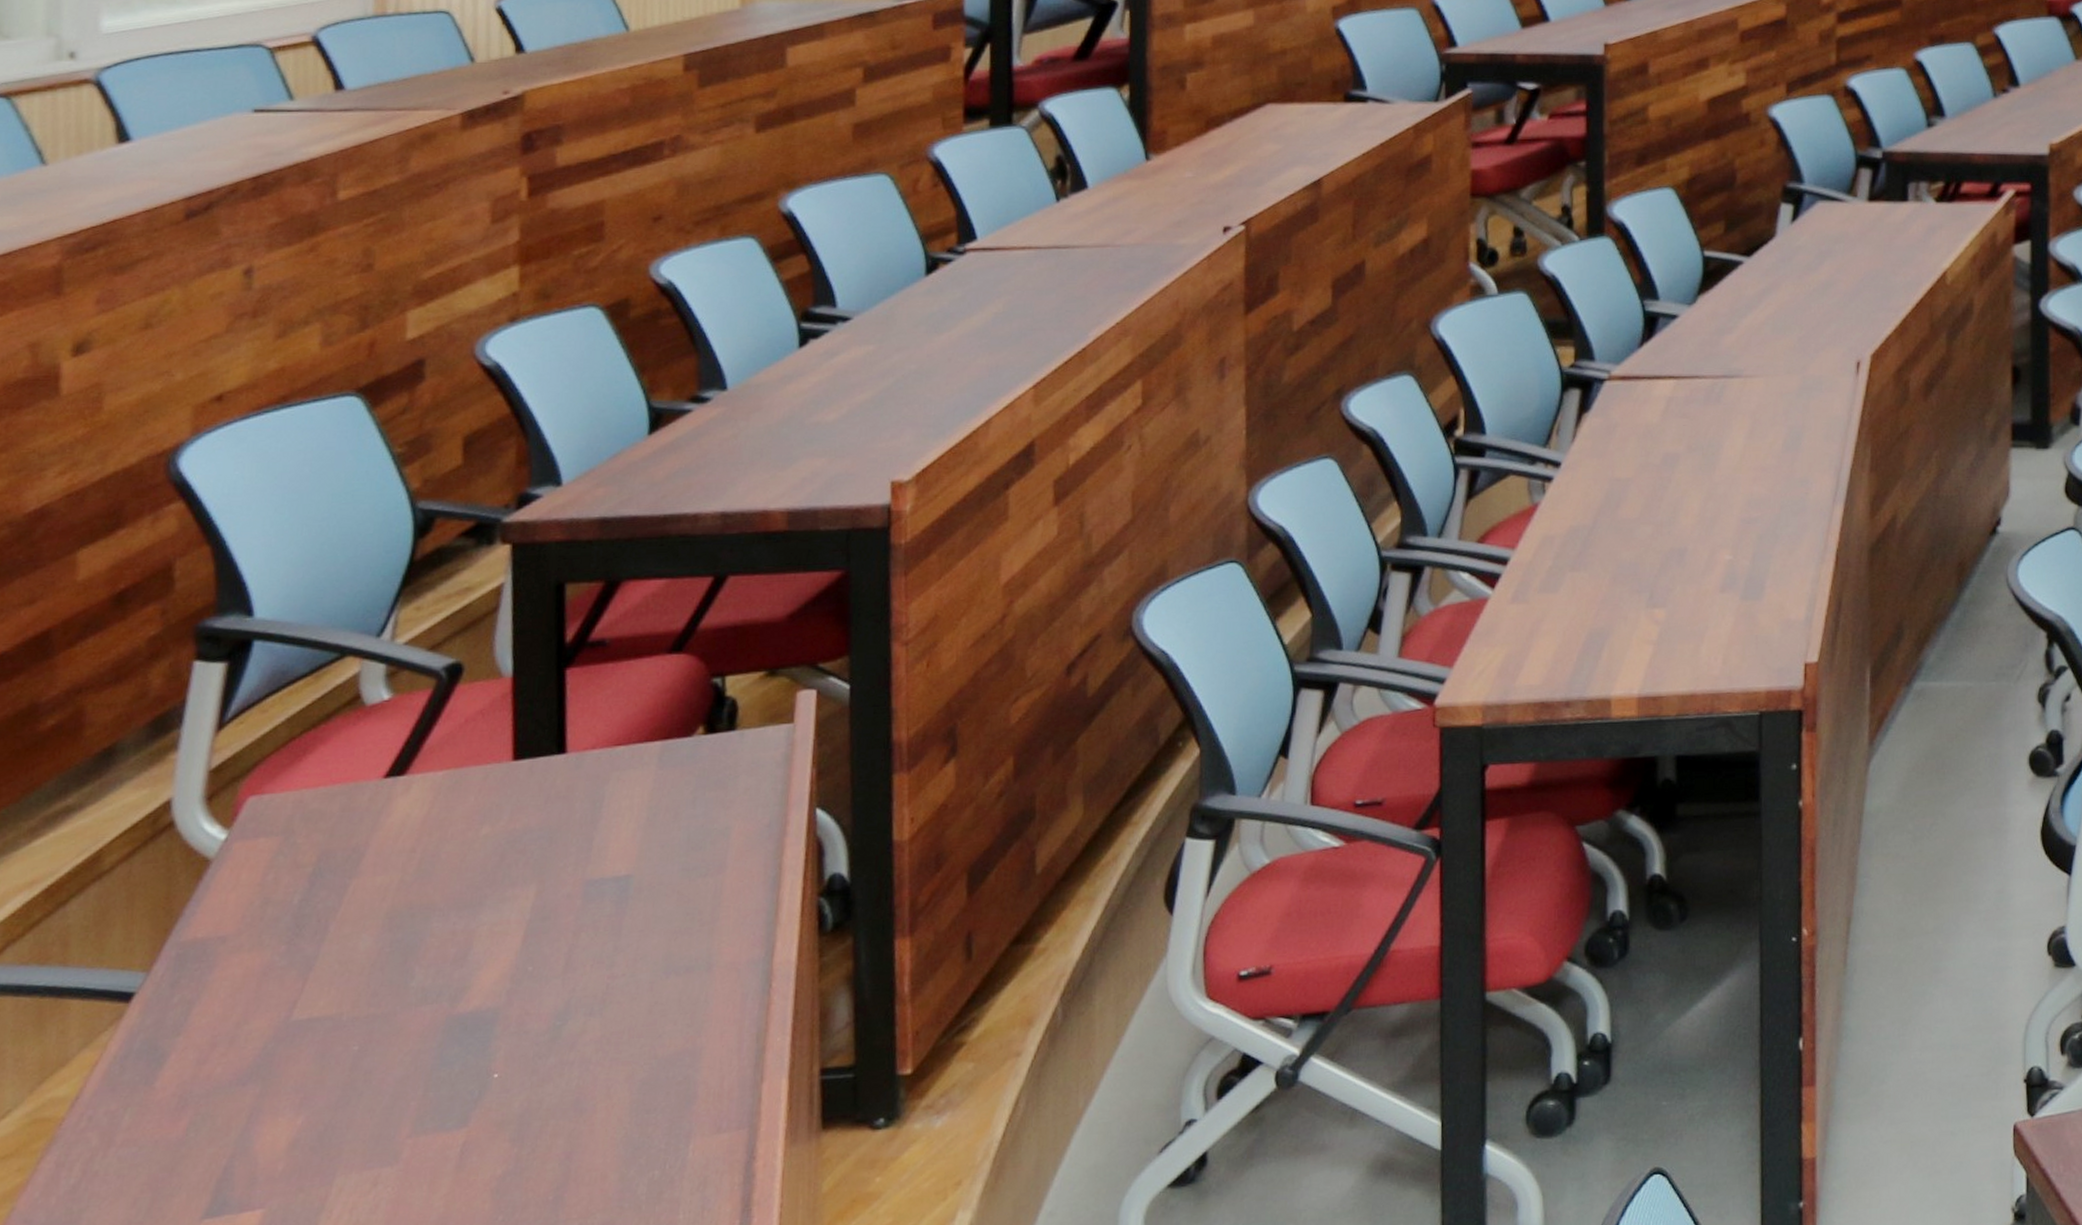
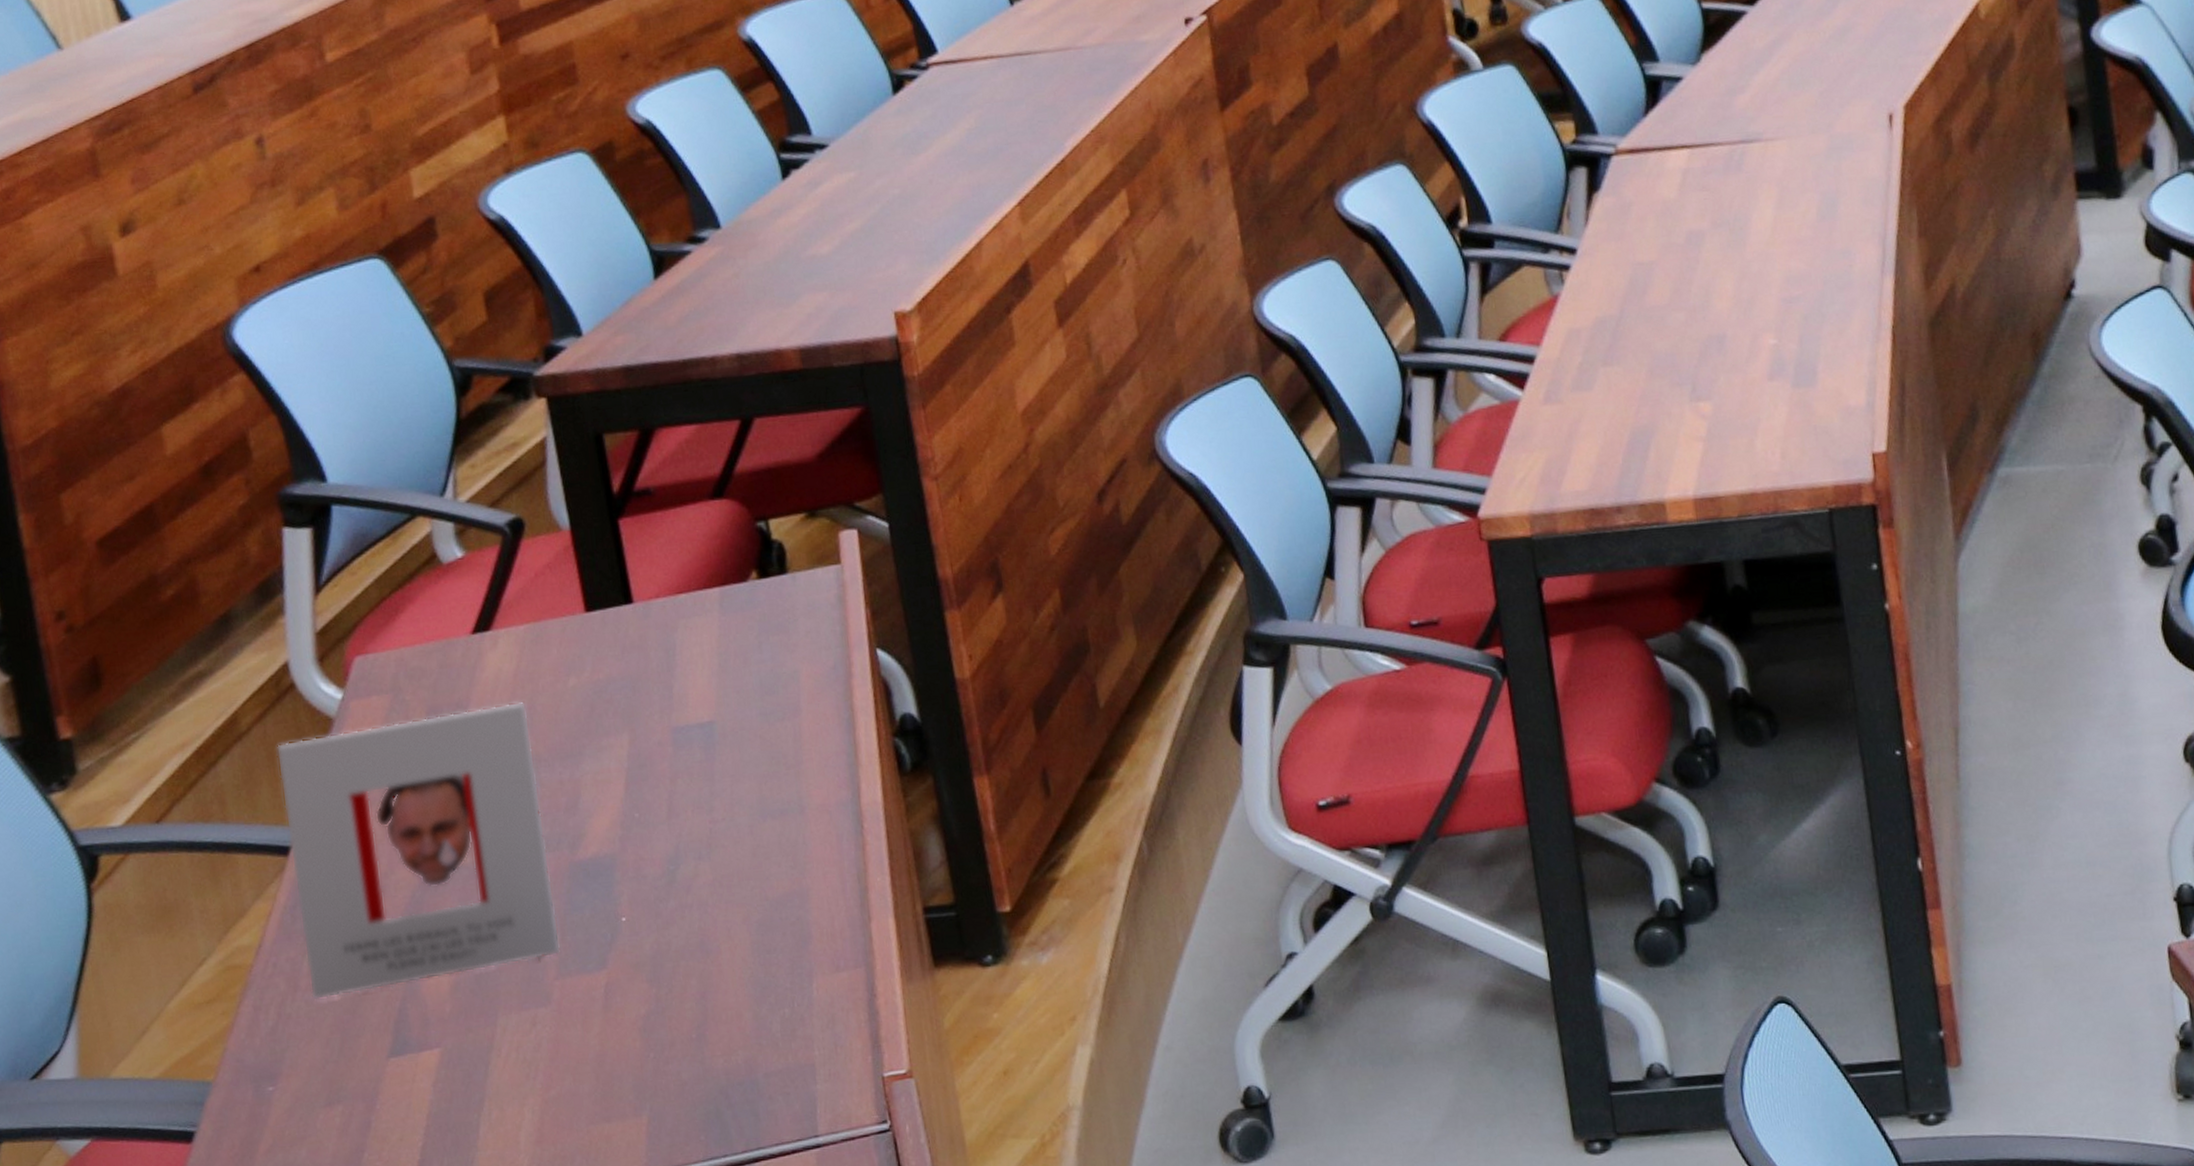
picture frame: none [126,848,431,1157] -> present [276,701,561,1000]

